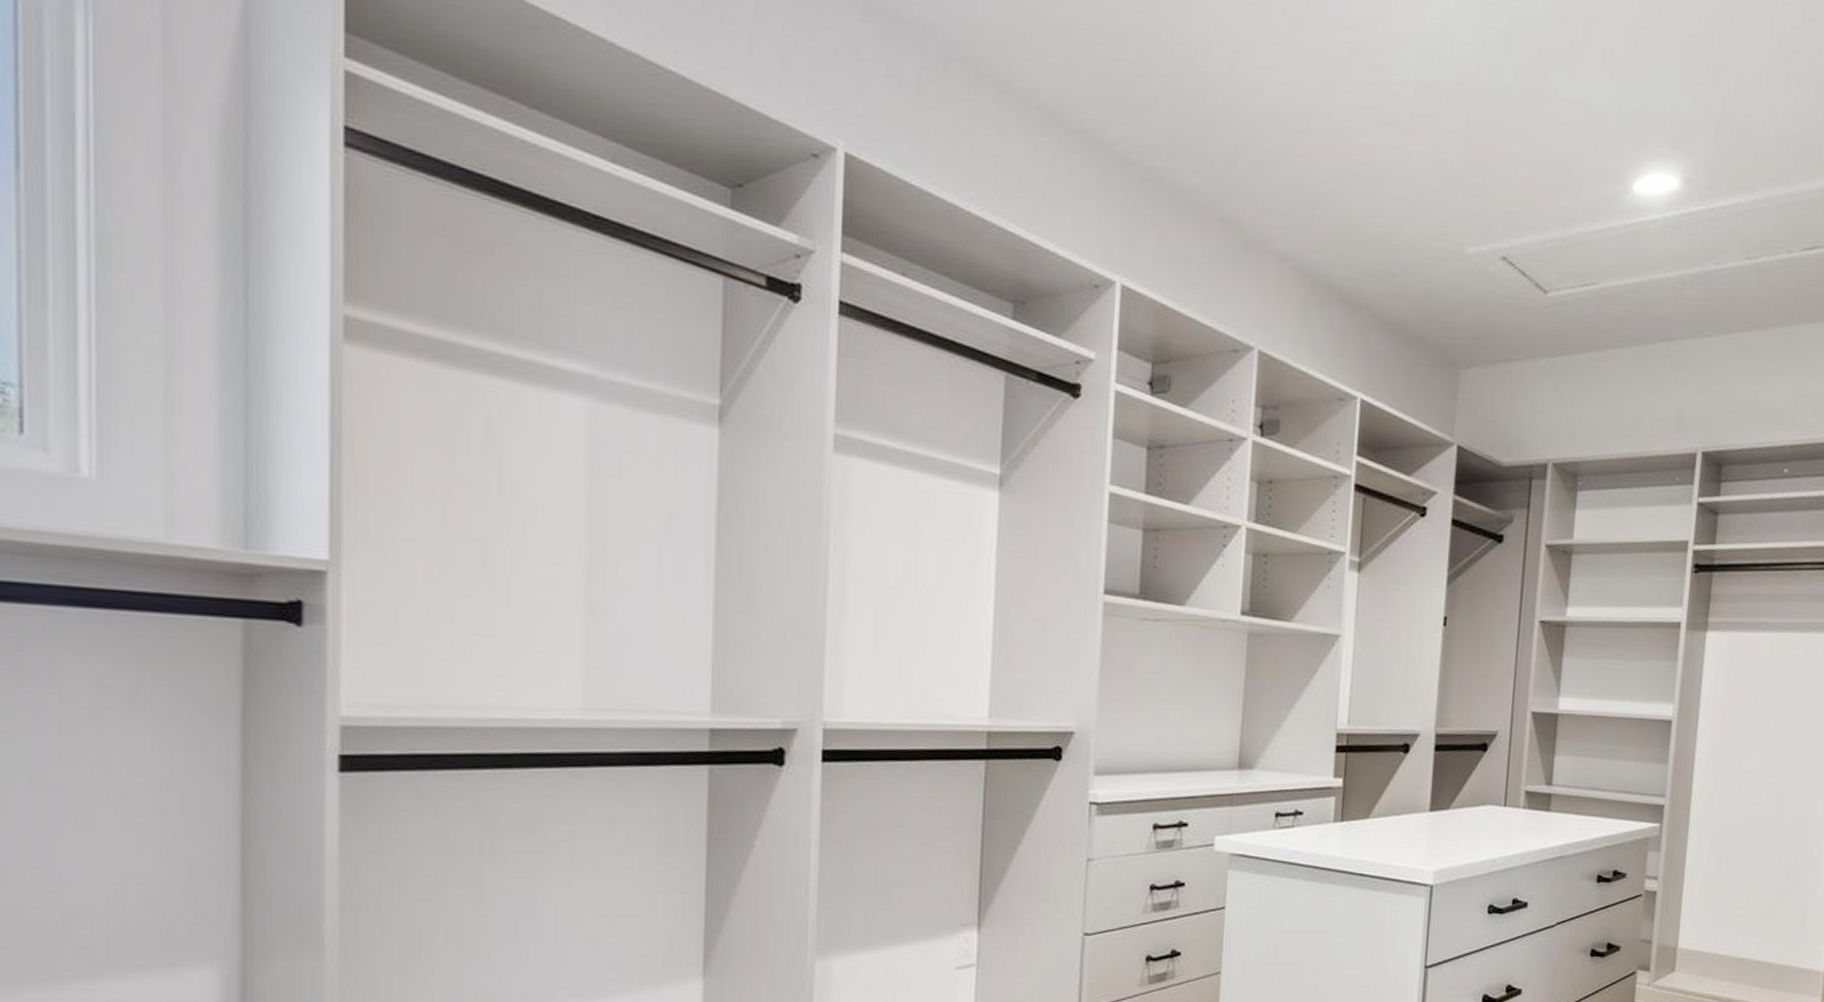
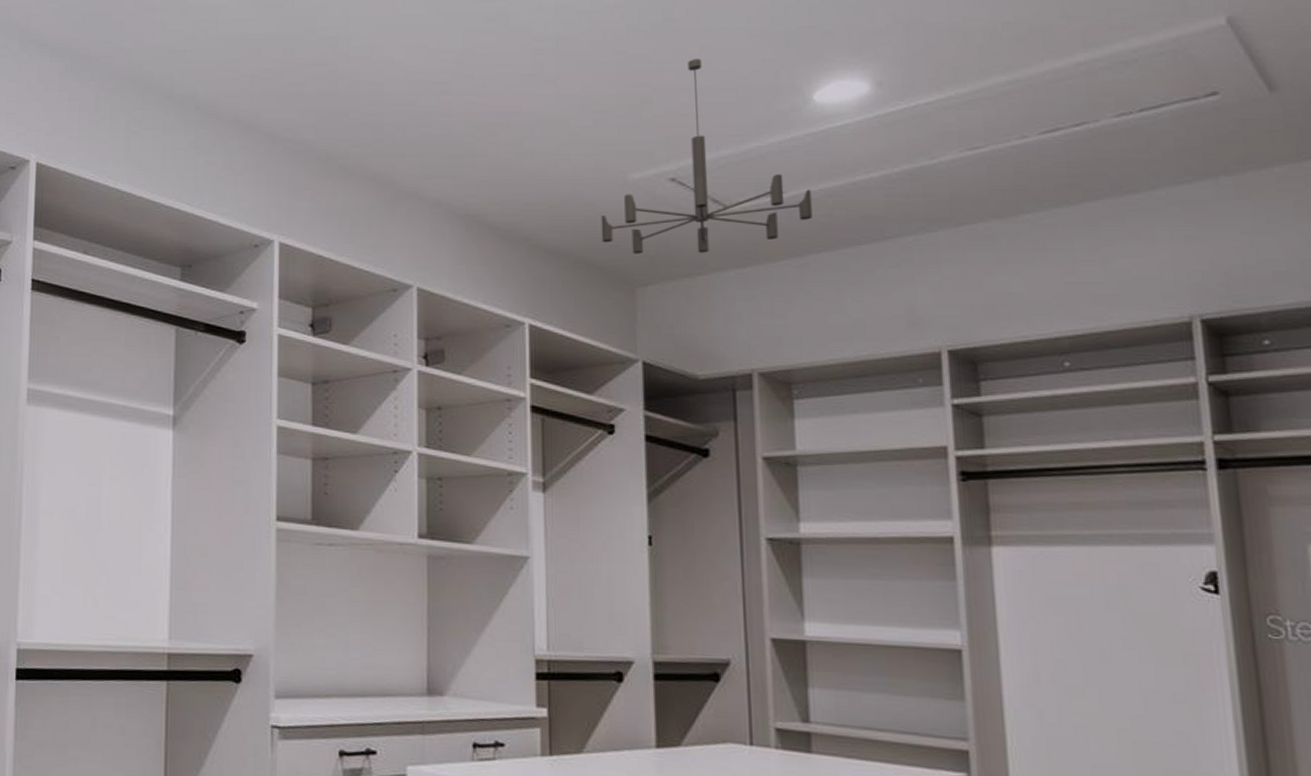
chandelier: none [1434,129,1618,339] -> present [601,59,812,254]

